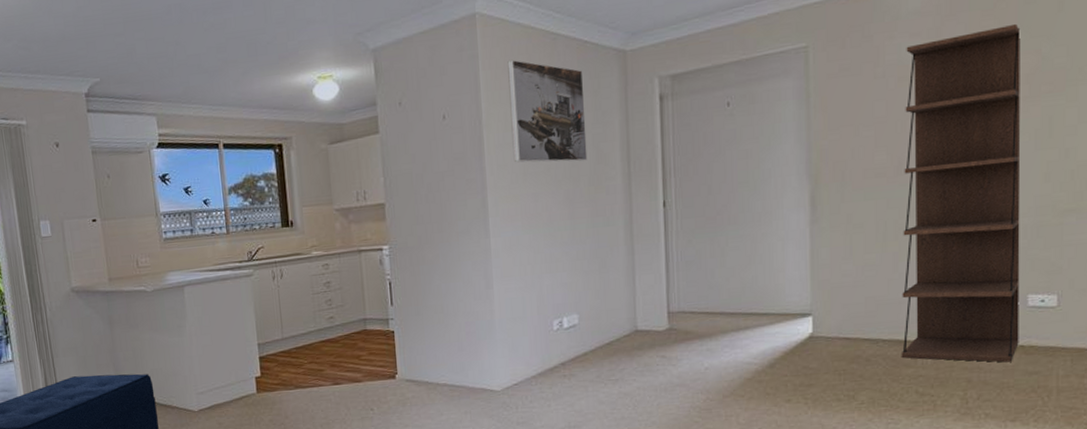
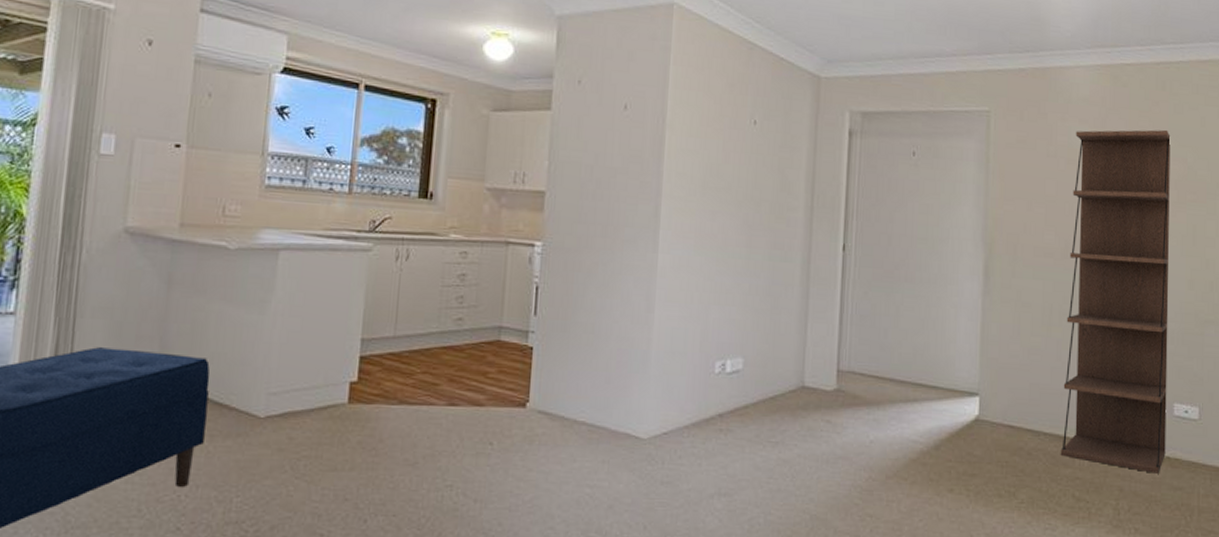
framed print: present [507,59,588,163] -> none [694,60,776,185]

